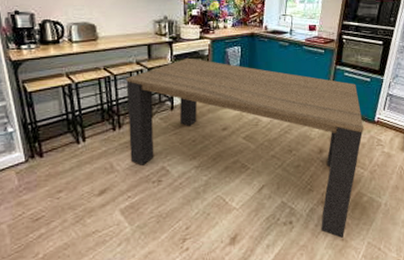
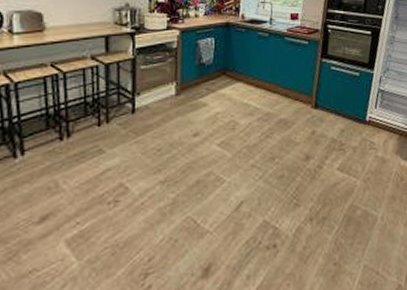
dining table: present [126,57,364,239] -> none [78,51,354,263]

